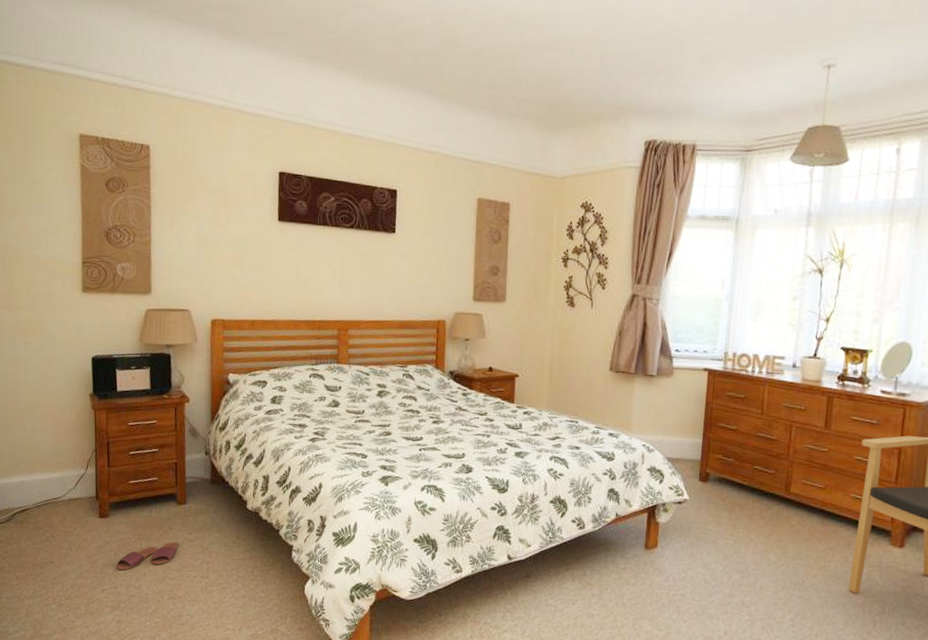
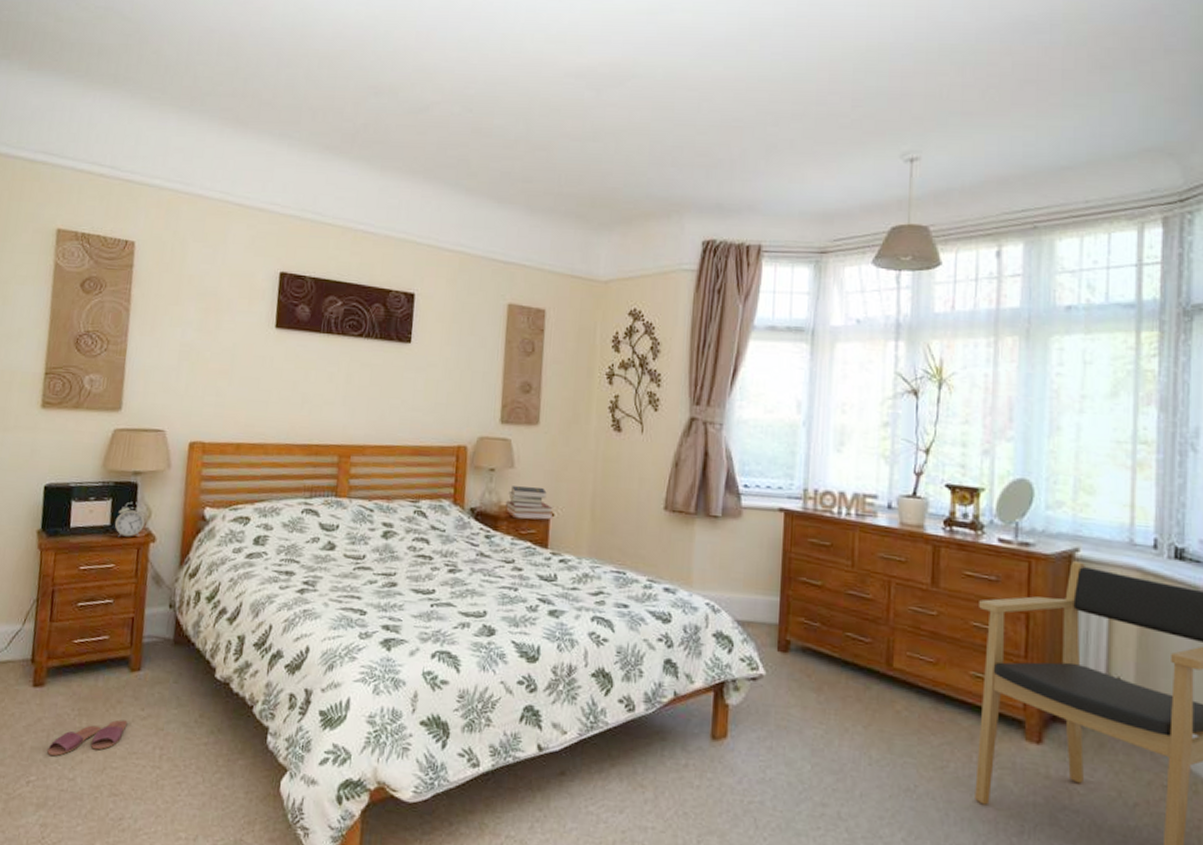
alarm clock: none [154,369,180,399] -> present [114,501,146,538]
books: none [479,353,518,381] -> present [505,486,553,520]

